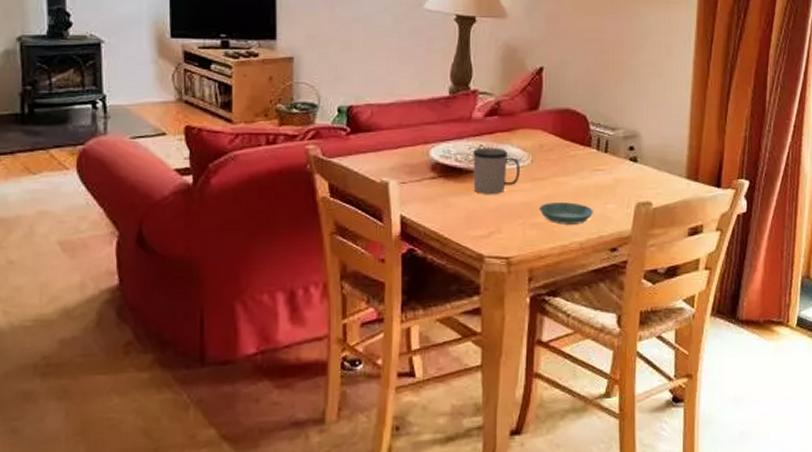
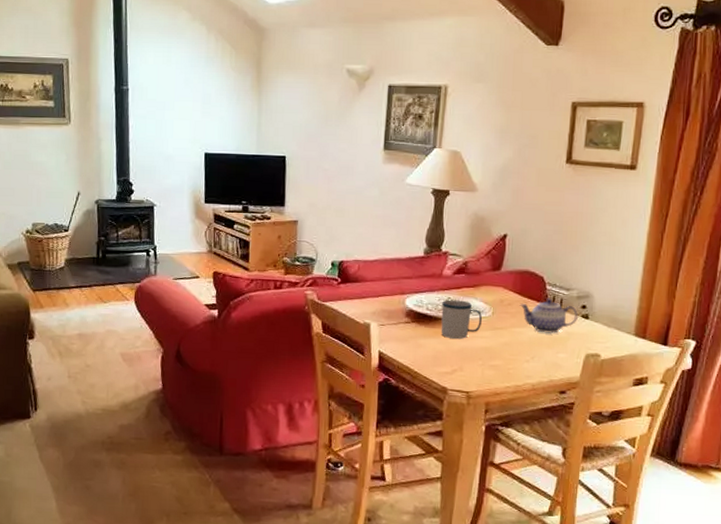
saucer: present [538,202,594,225] -> none [497,349,547,369]
teapot: none [561,140,625,183] -> present [519,298,578,334]

